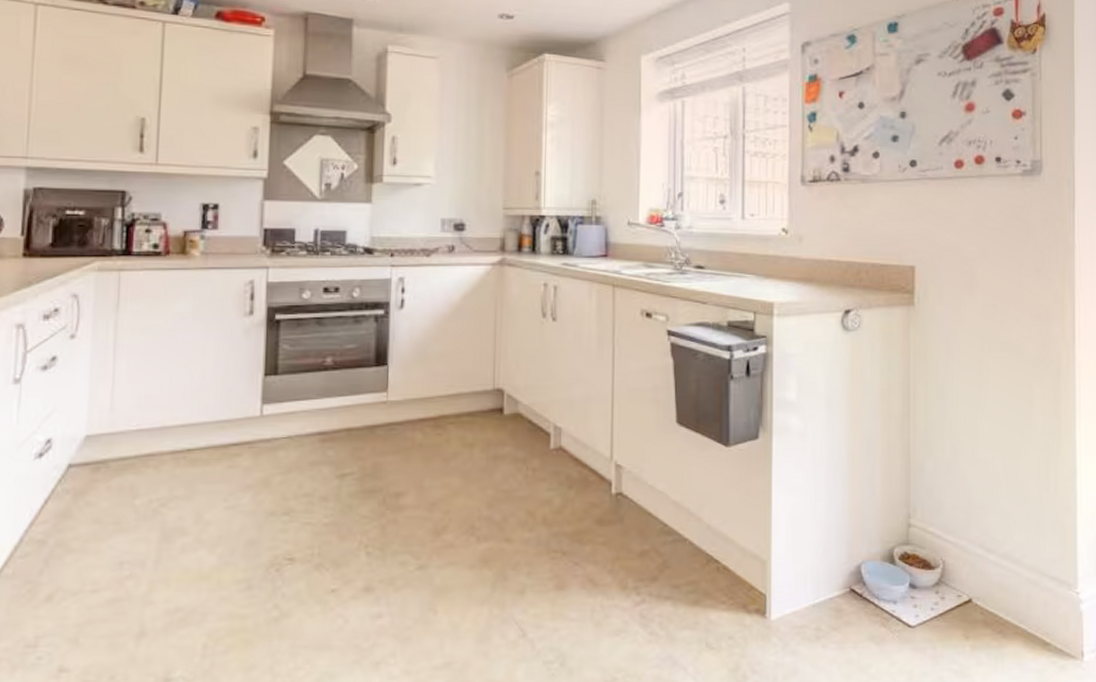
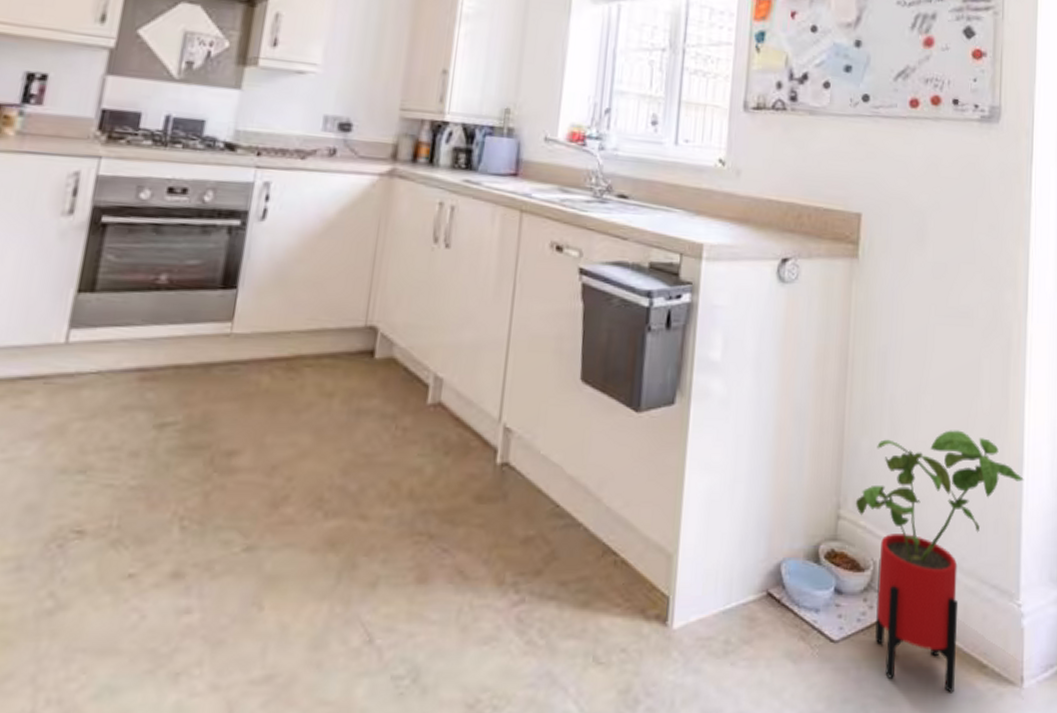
house plant: none [923,448,1077,666] -> present [855,430,1024,693]

